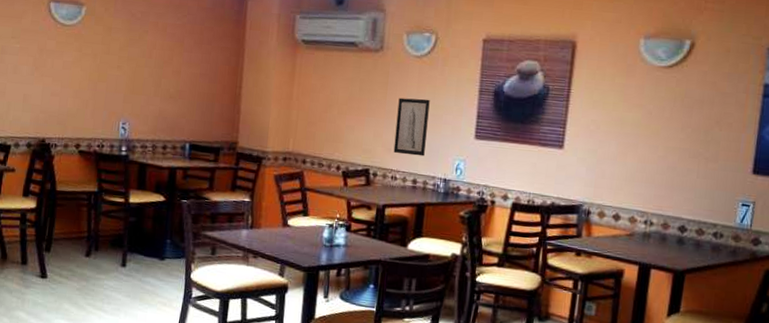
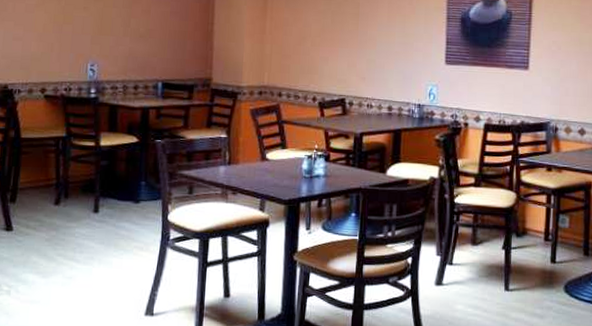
wall art: present [393,97,430,157] -> none [368,27,401,84]

